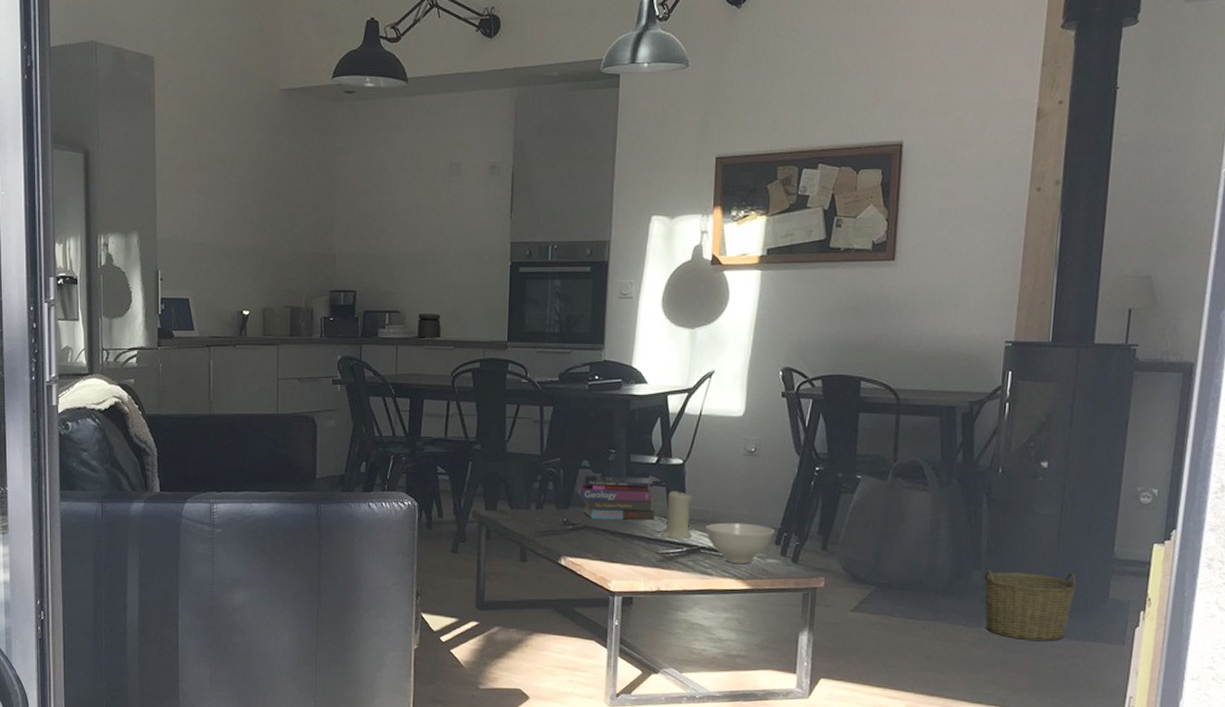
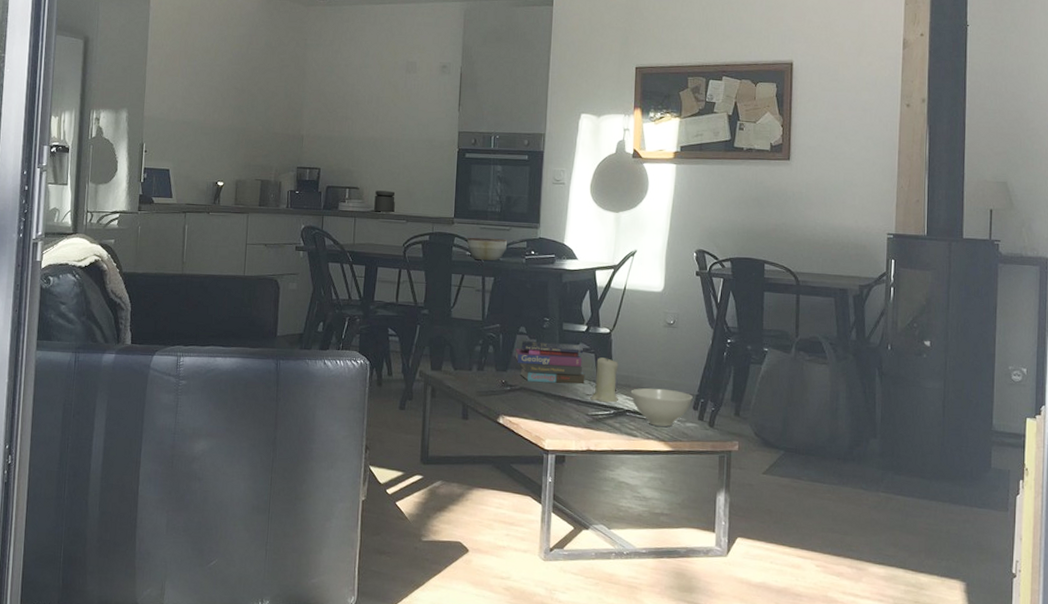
bowl: none [522,362,569,389] -> present [466,237,508,261]
basket: present [984,570,1077,641] -> none [880,438,962,506]

